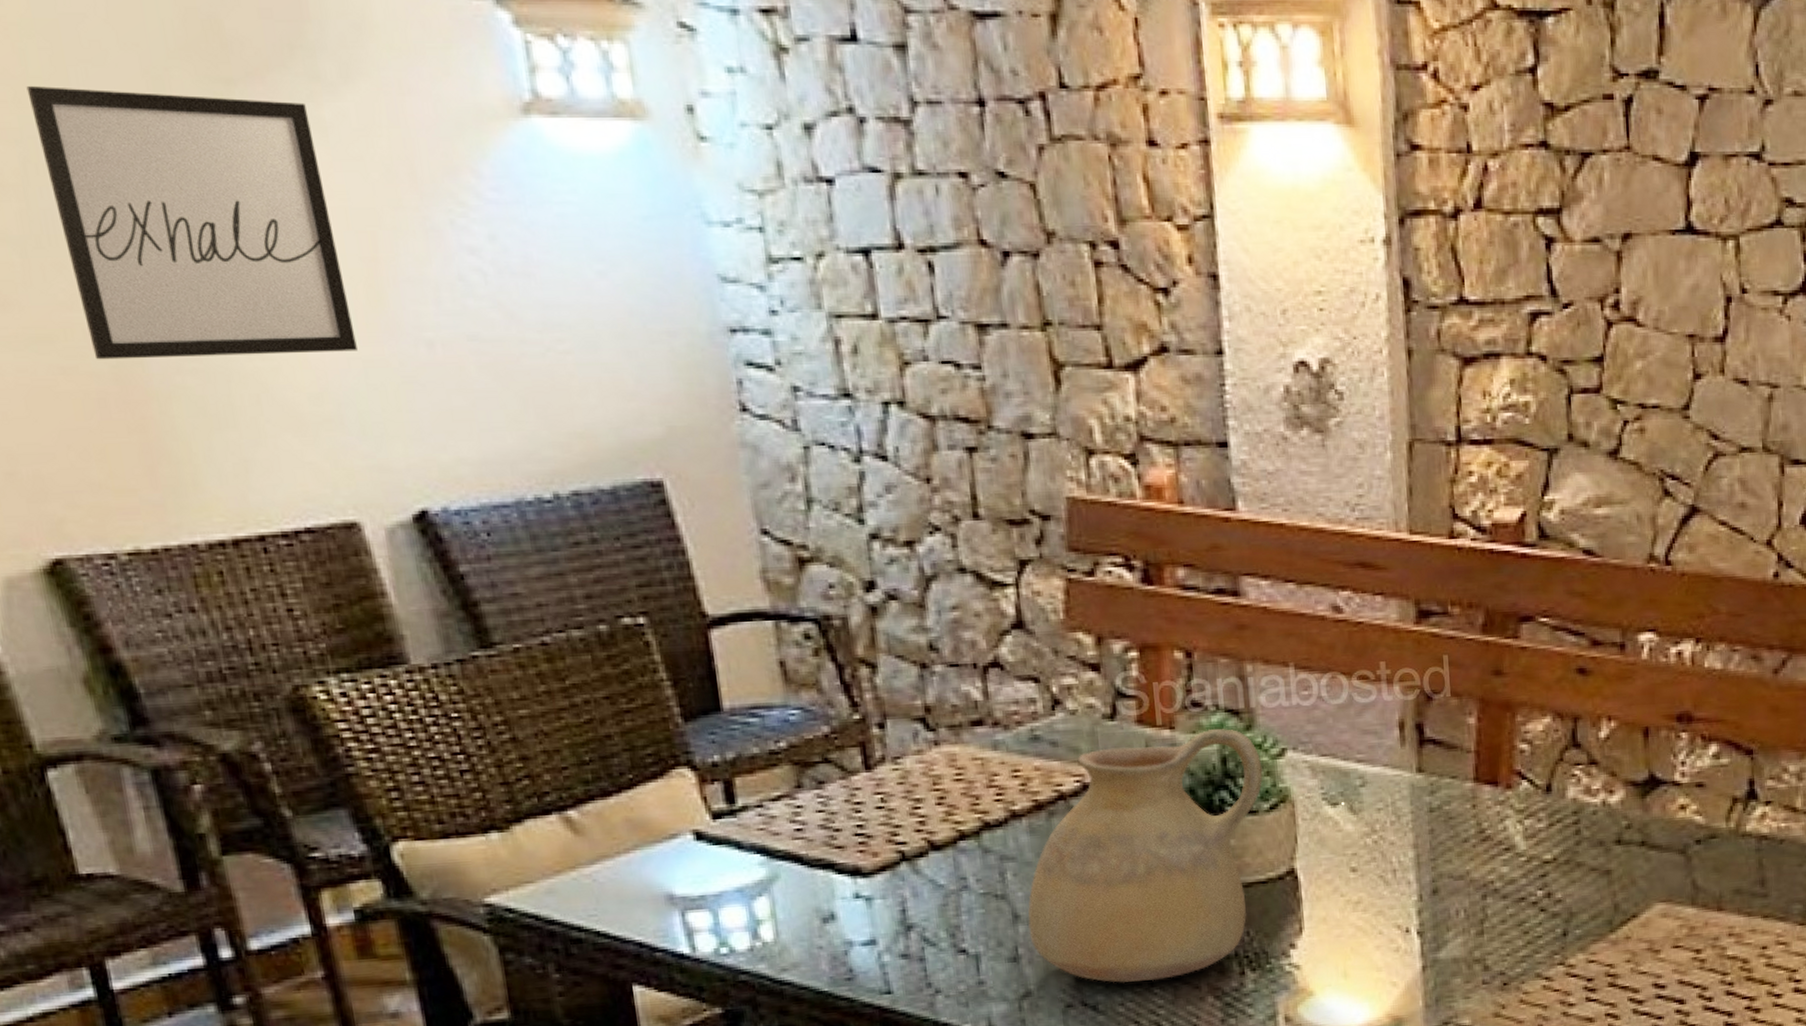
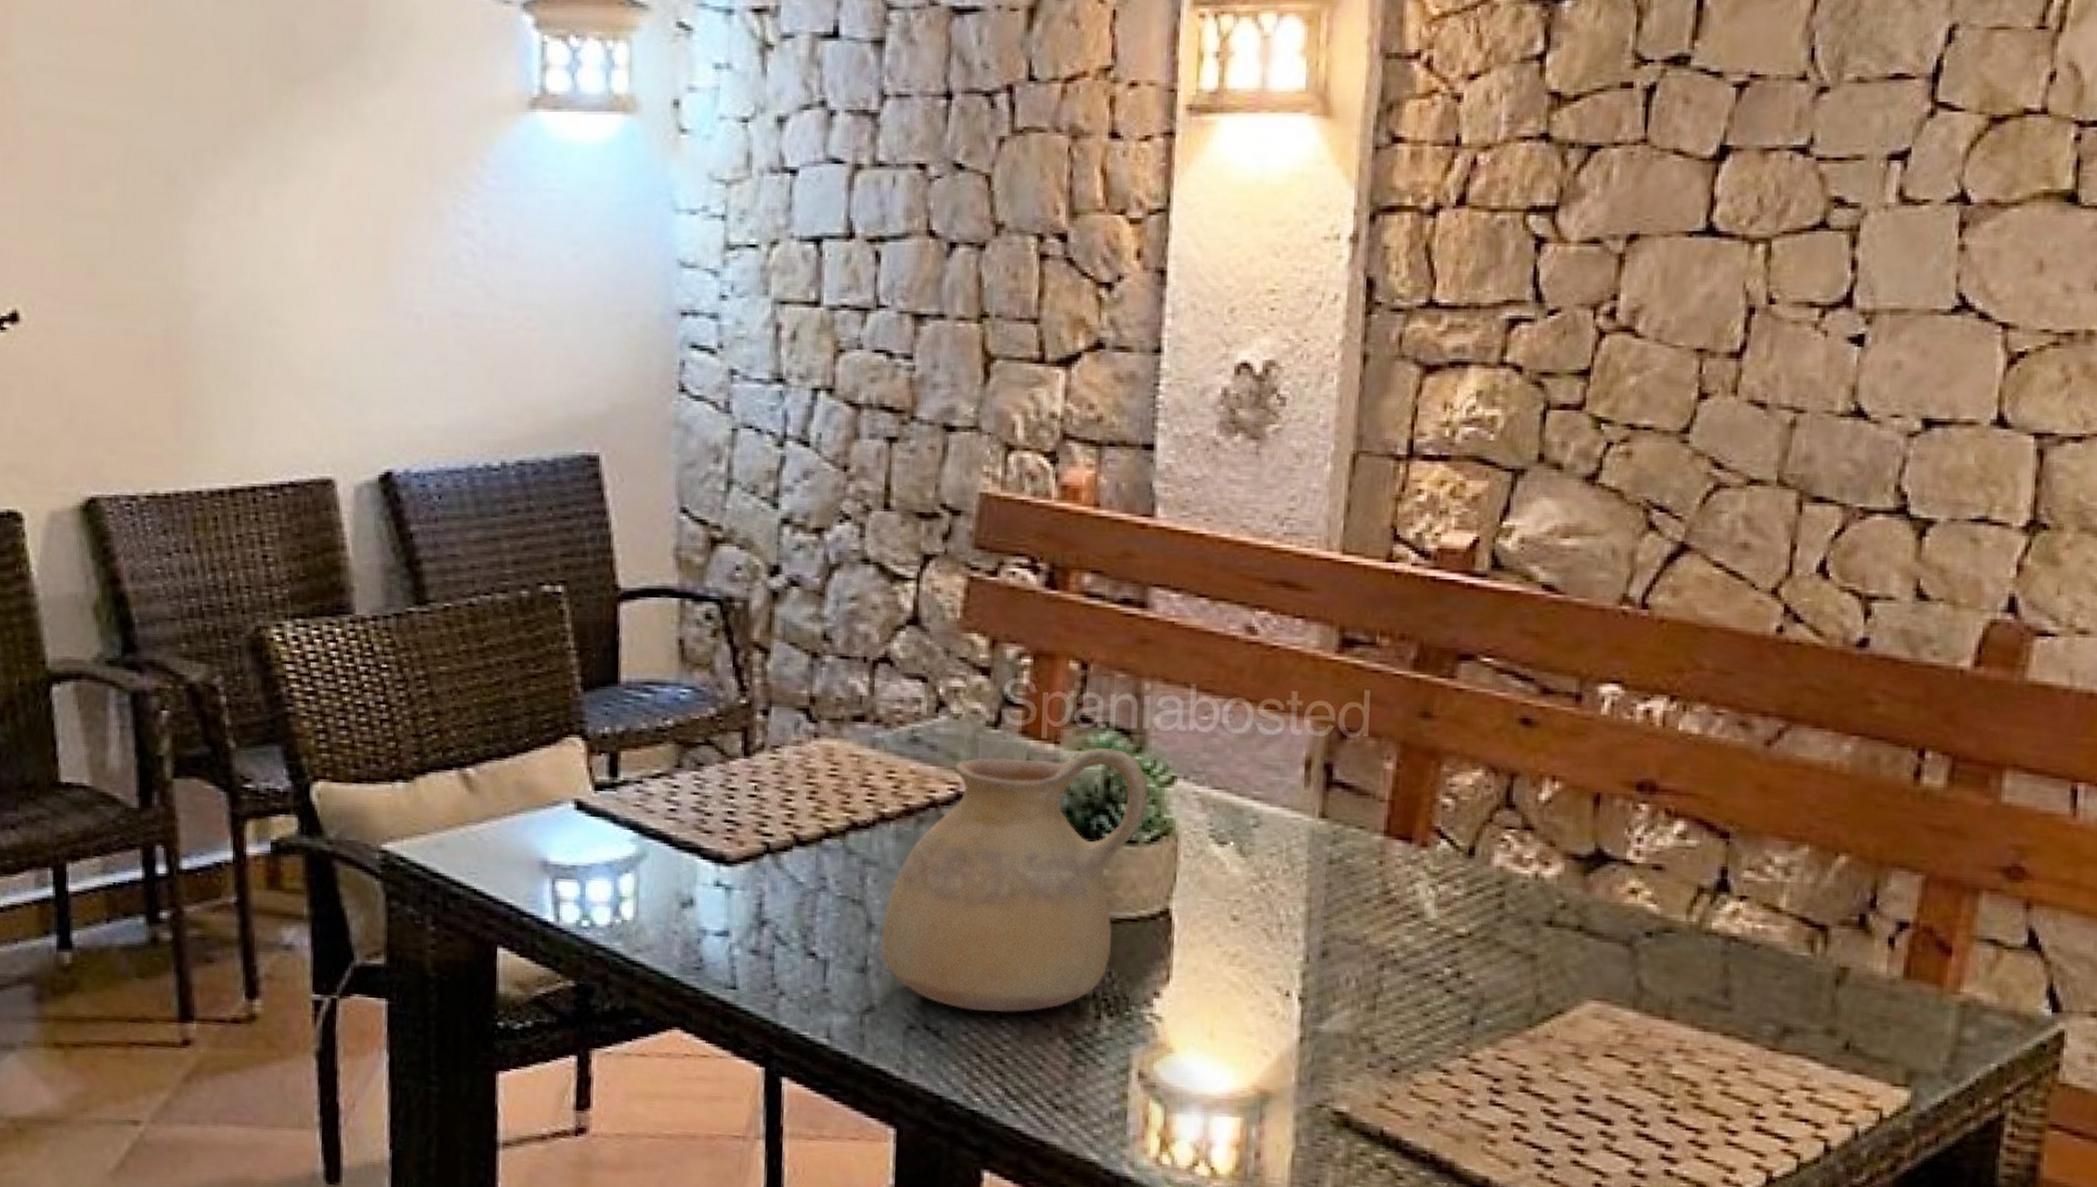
wall art: present [26,86,358,360] -> none [140,86,359,324]

